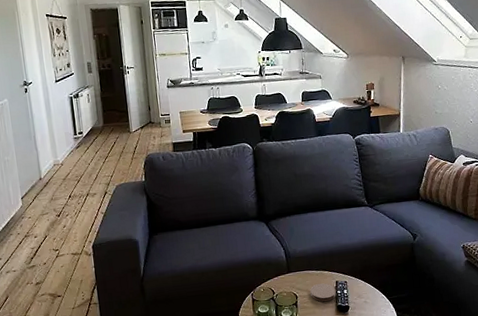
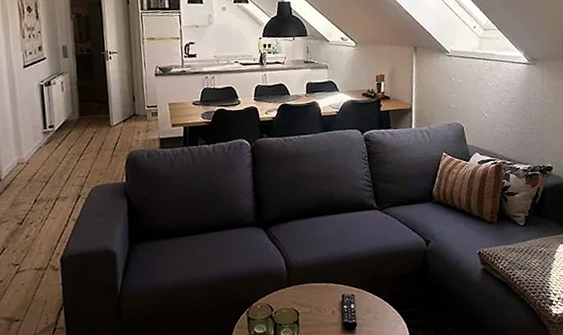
coaster: present [309,283,336,302] -> none [313,297,343,319]

